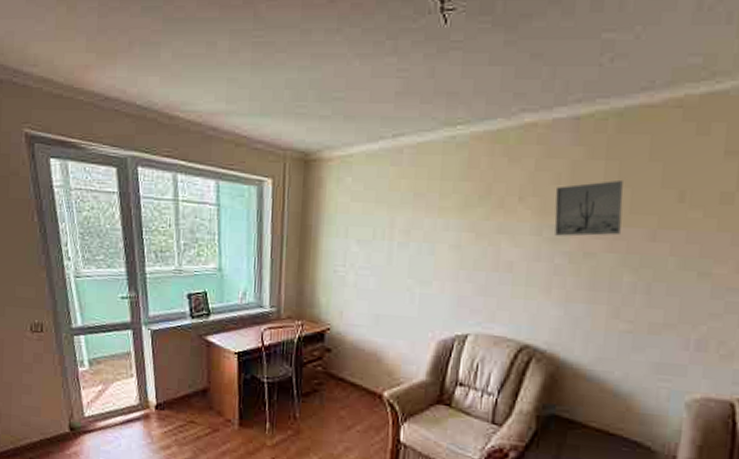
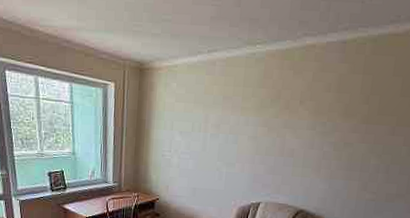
wall art: present [554,180,623,237] -> none [324,90,374,131]

